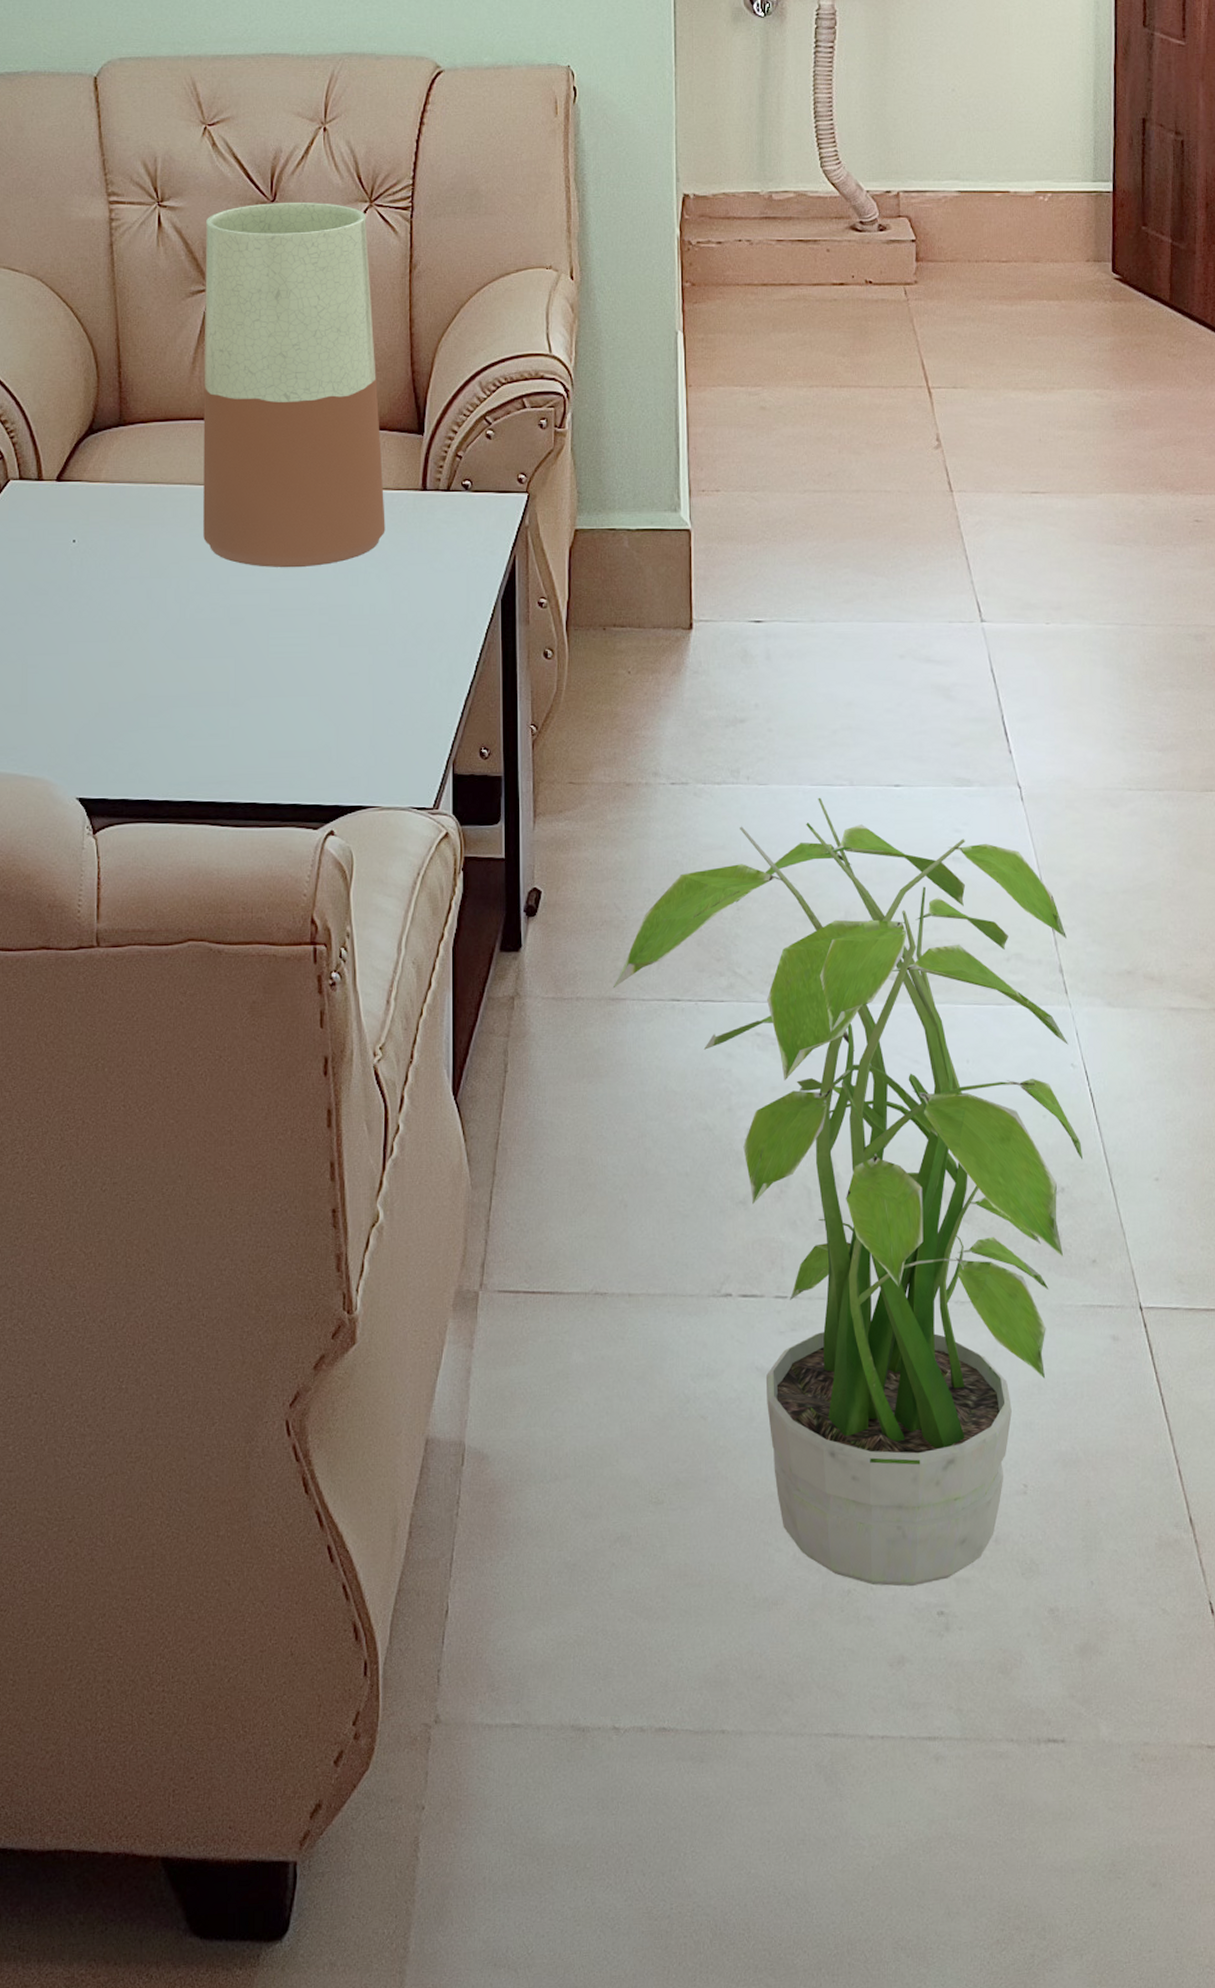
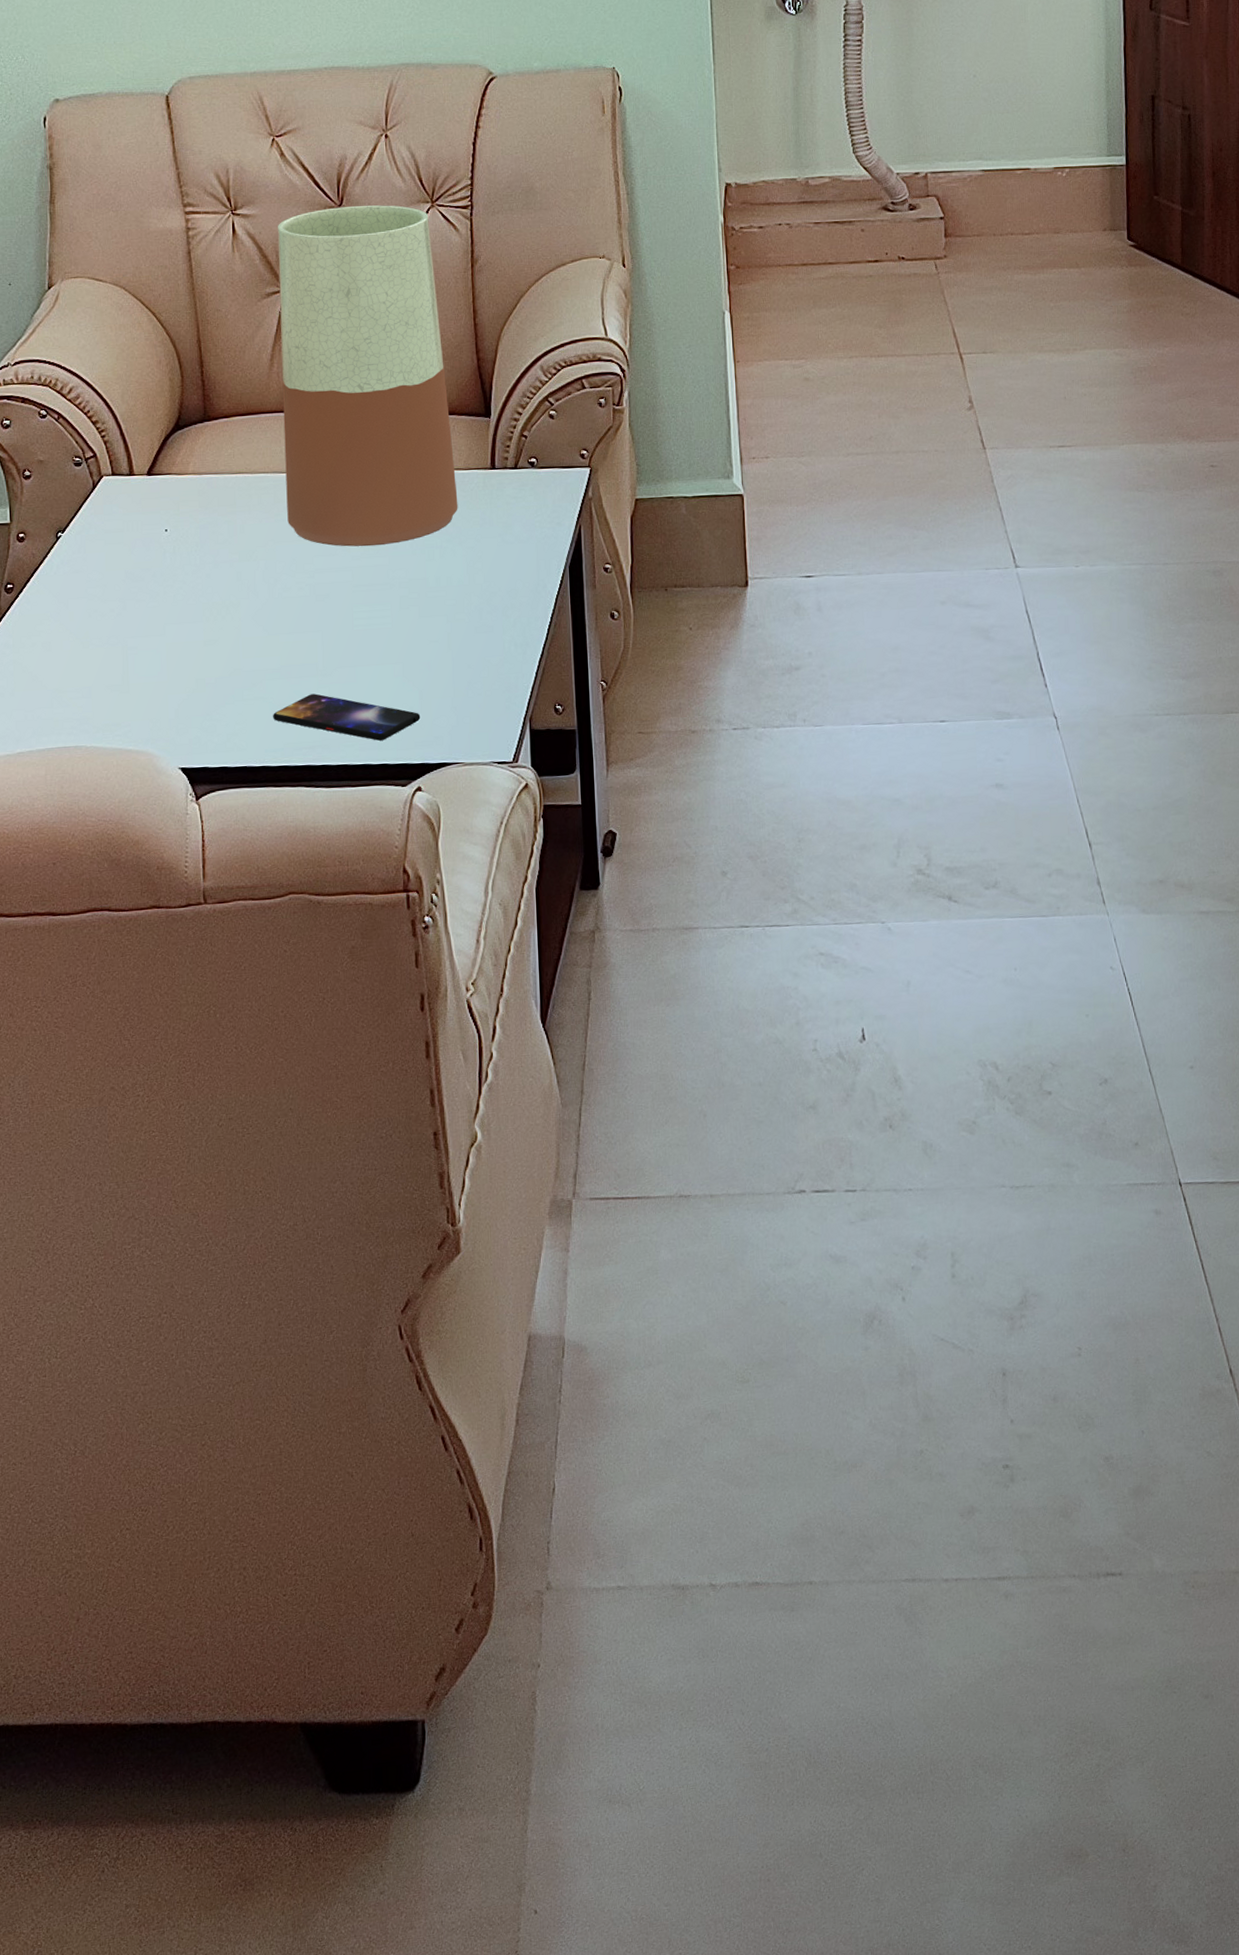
smartphone: none [179,724,336,779] -> present [273,693,421,741]
potted plant: present [614,797,1082,1587] -> none [686,735,1123,1445]

